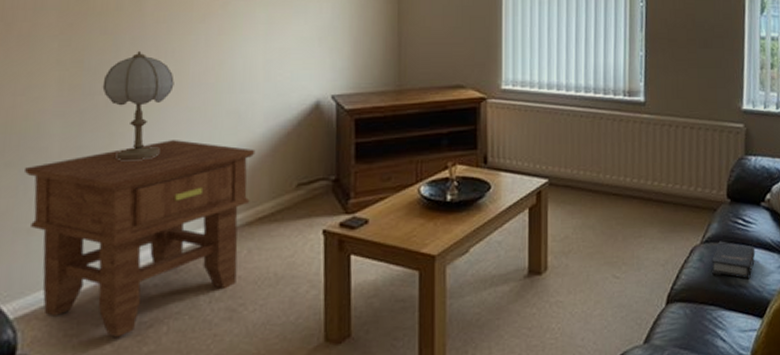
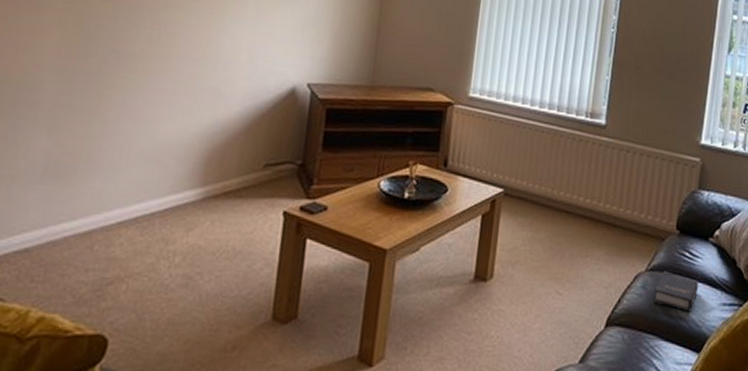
side table: present [23,140,256,338] -> none [14,107,230,290]
table lamp: present [102,50,174,160] -> none [97,20,164,123]

